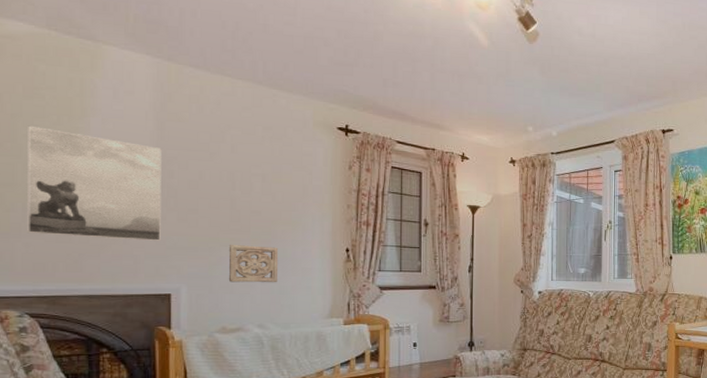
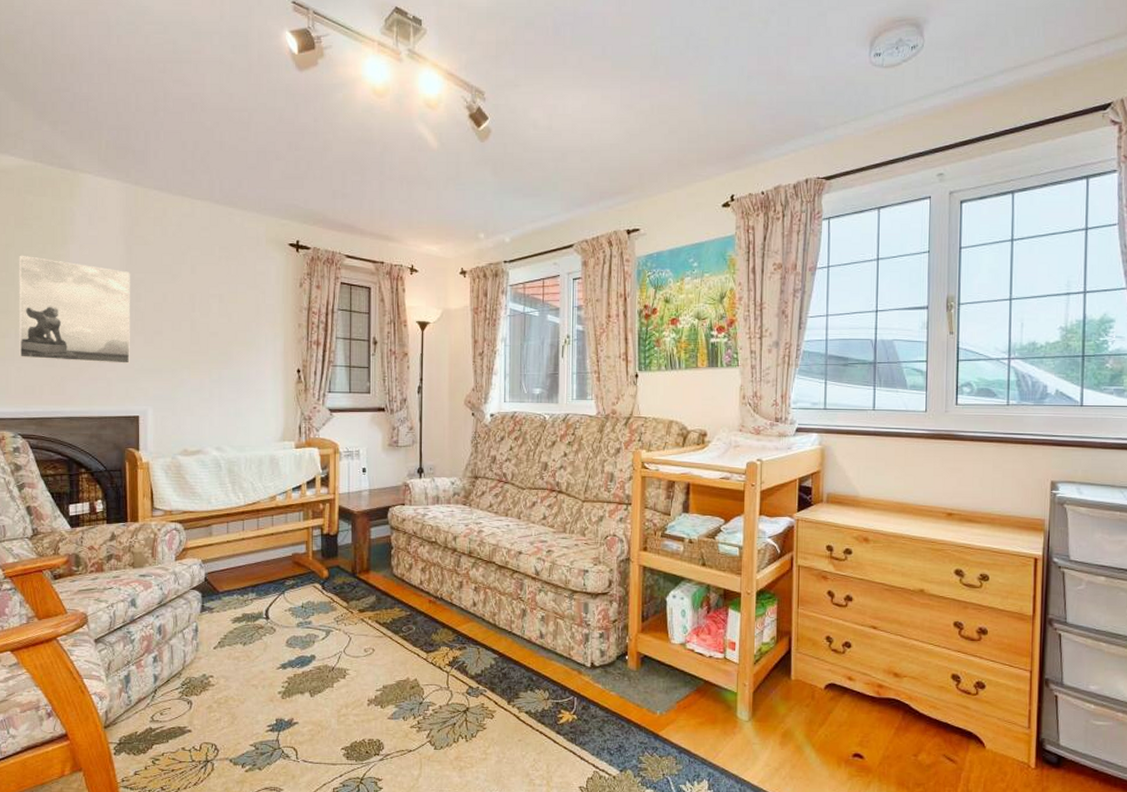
wall ornament: present [228,244,279,283] -> none [189,366,235,405]

